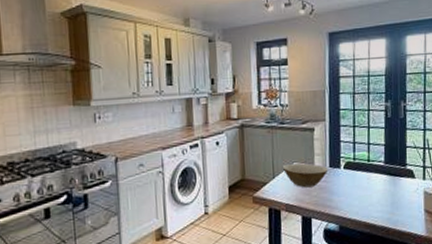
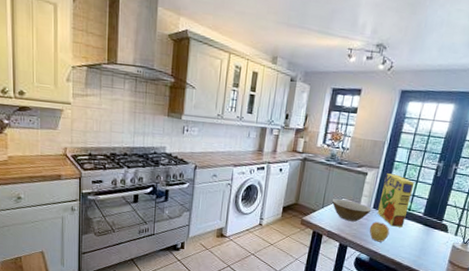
apple: none [331,181,354,206] -> present [369,221,390,242]
cereal box: none [334,124,367,184] -> present [377,173,414,228]

